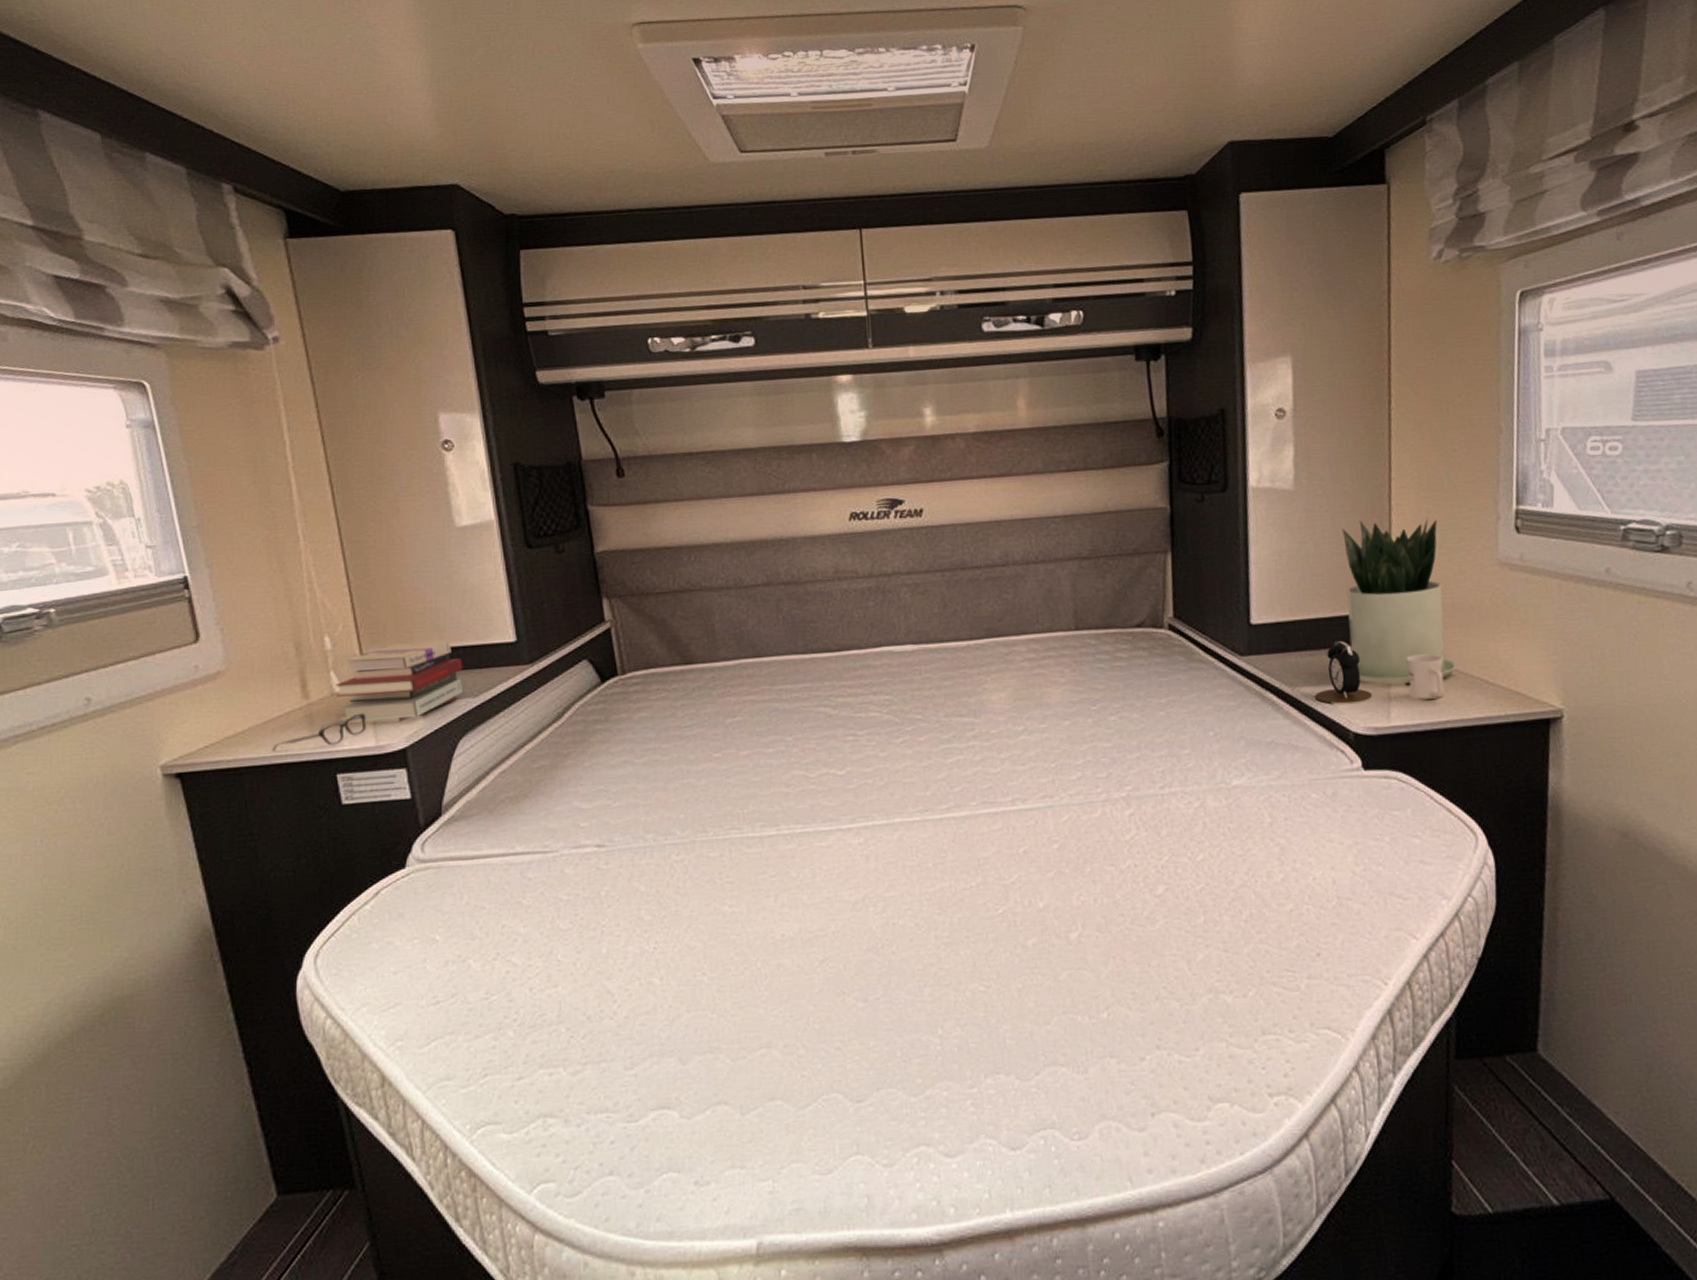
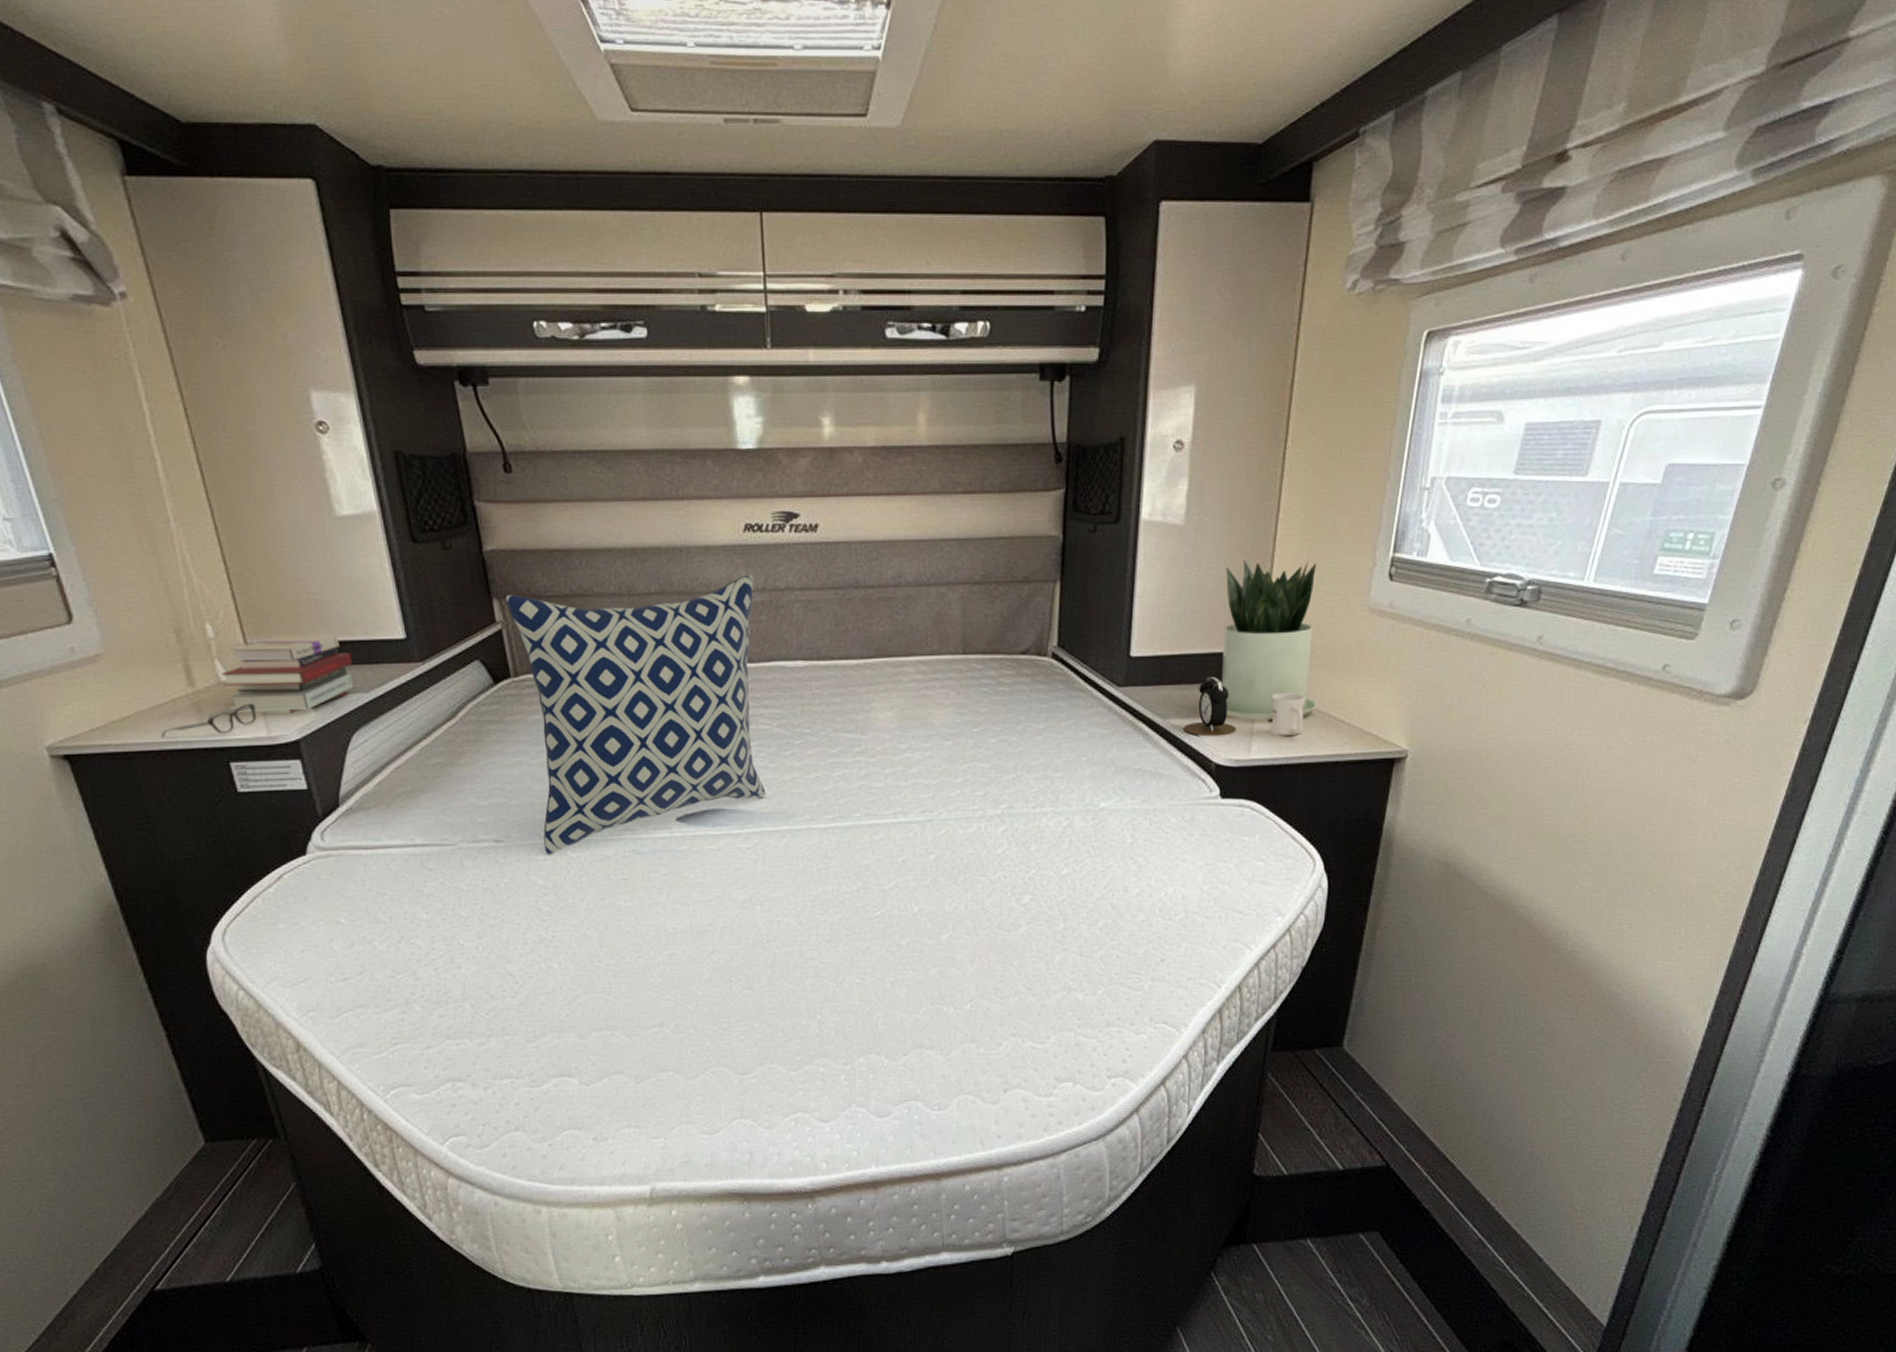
pillow: none [615,561,877,858] -> present [506,574,766,854]

